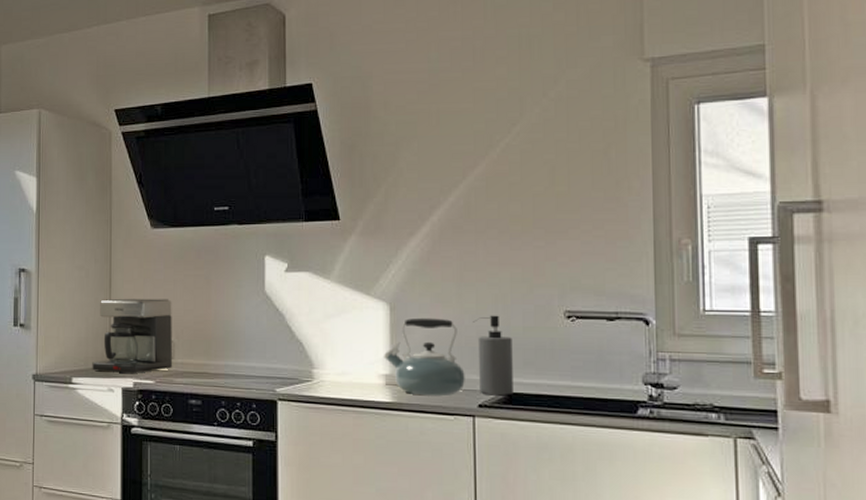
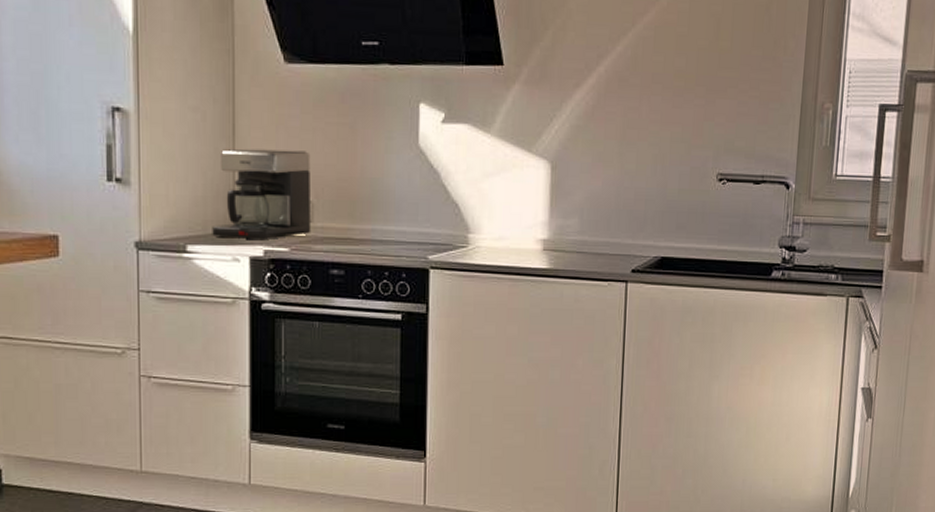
kettle: present [383,317,465,397] -> none [541,178,621,262]
soap dispenser: present [473,315,513,396] -> none [632,176,668,261]

